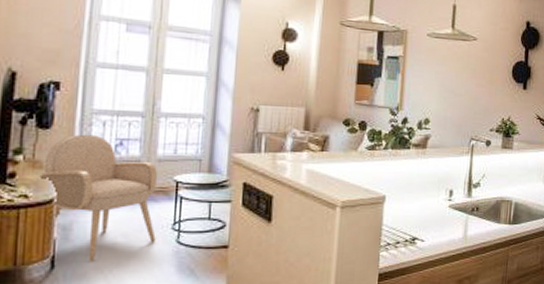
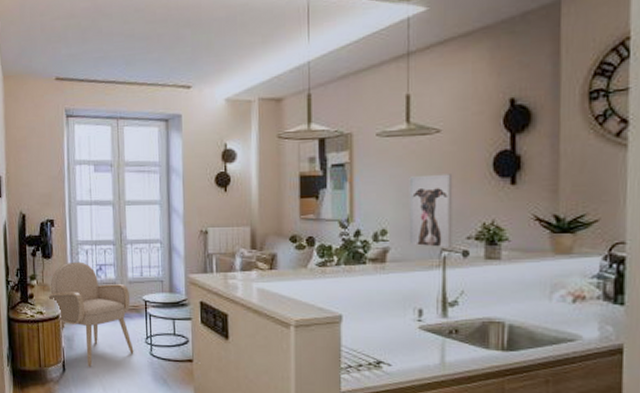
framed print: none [446,74,483,138] -> present [409,174,453,249]

